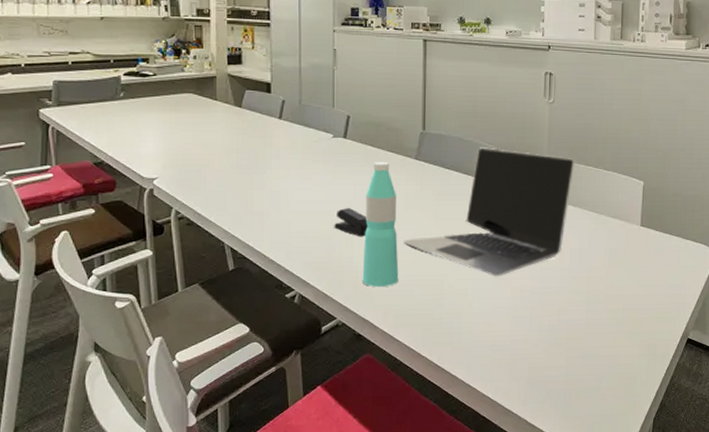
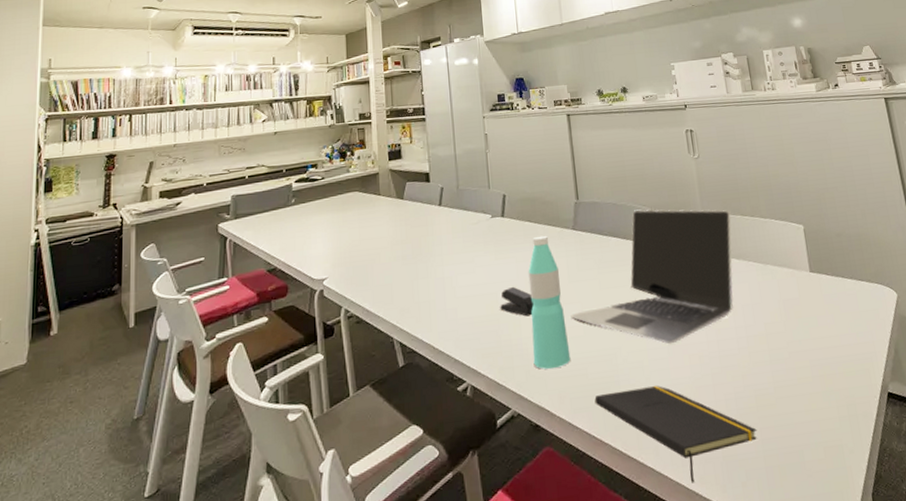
notepad: none [417,312,563,396] -> present [594,386,757,484]

